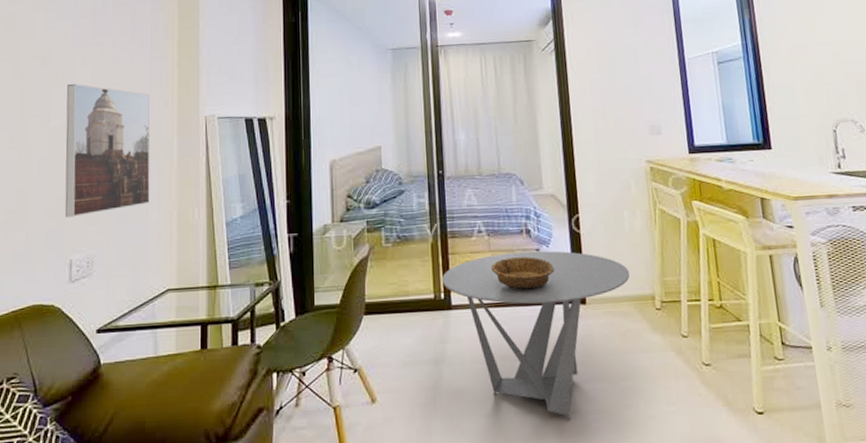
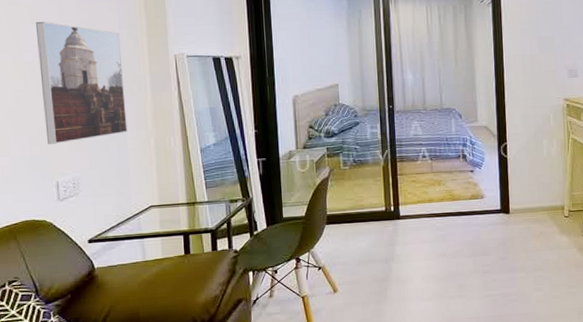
coffee table: present [442,251,630,420] -> none [392,172,546,301]
decorative bowl: present [491,256,554,291] -> none [433,177,485,204]

